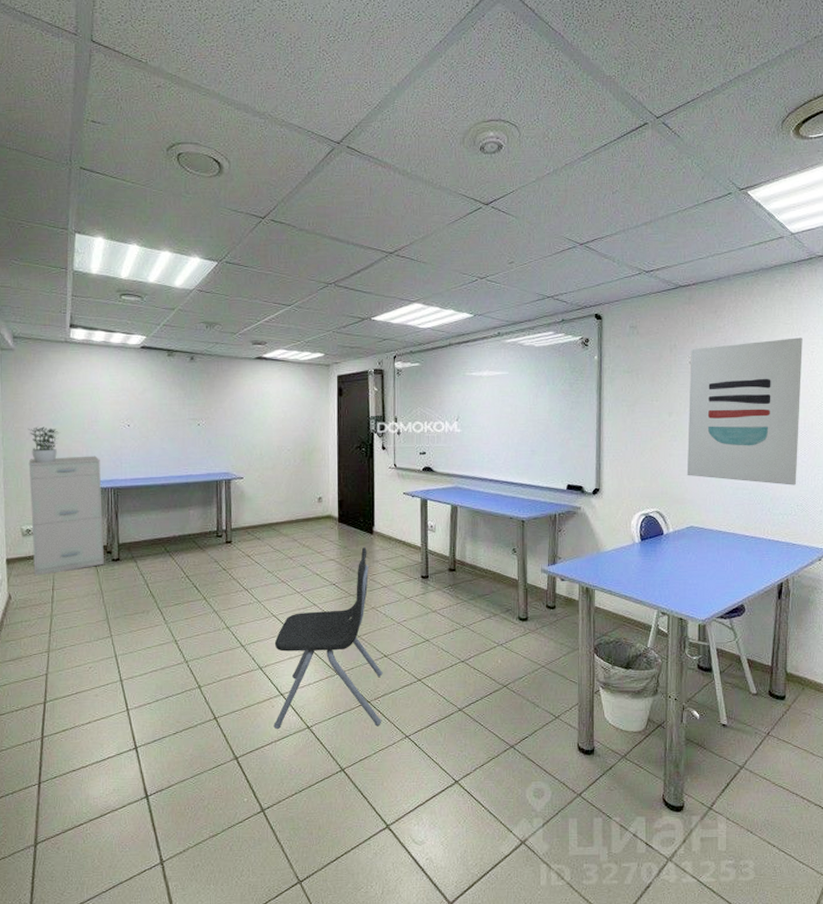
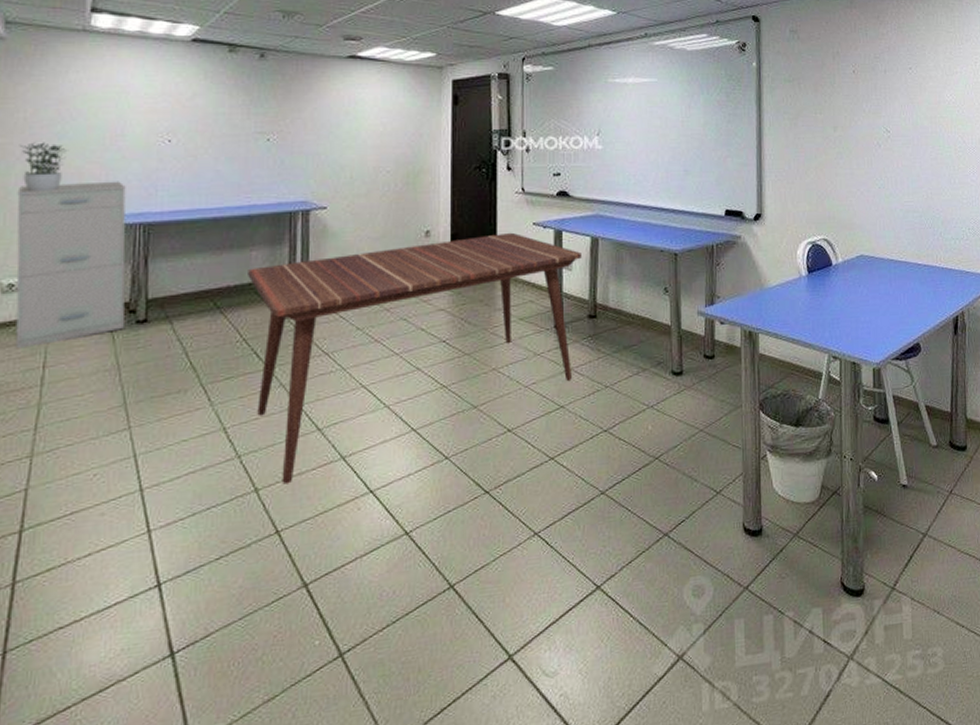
dining table: none [188,500,443,684] -> present [248,232,582,485]
dining chair: present [273,547,383,729] -> none [359,292,506,539]
wall art: present [686,337,803,485] -> none [854,47,967,207]

